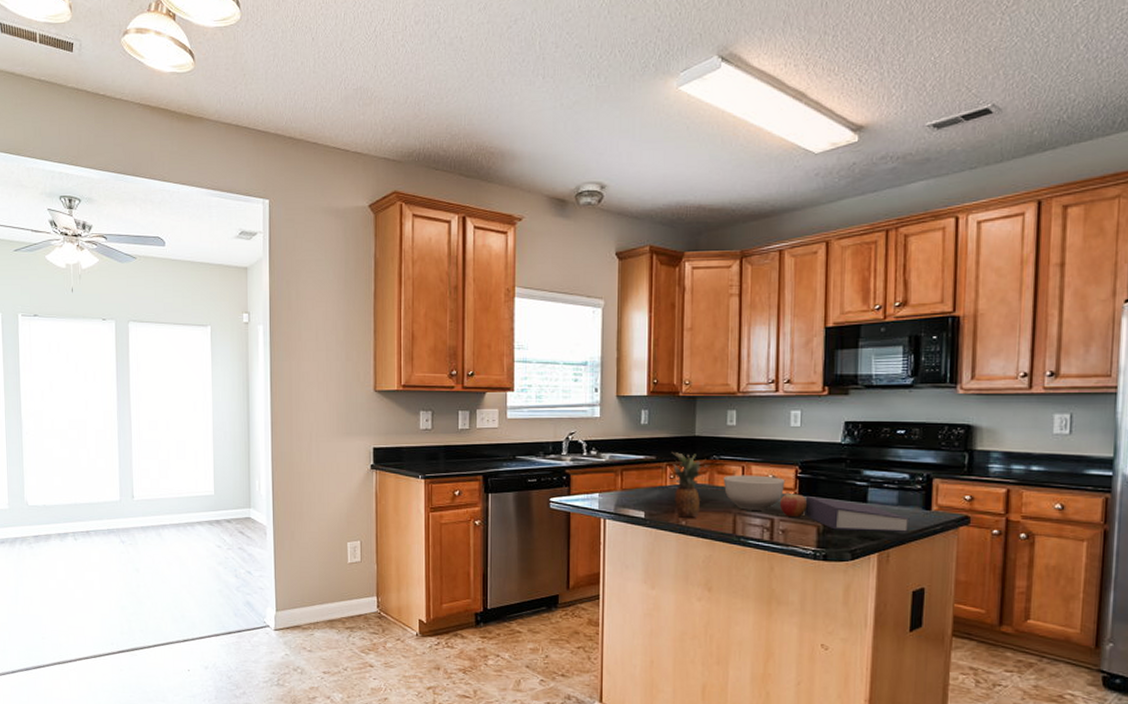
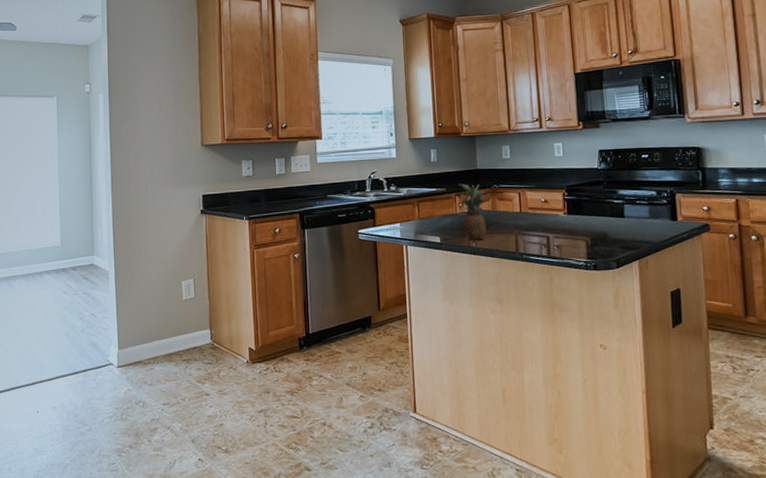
bowl: present [723,475,786,510] -> none [503,199,556,230]
fruit: present [779,491,808,517] -> none [552,211,576,234]
book: present [805,495,910,532] -> none [573,214,662,243]

